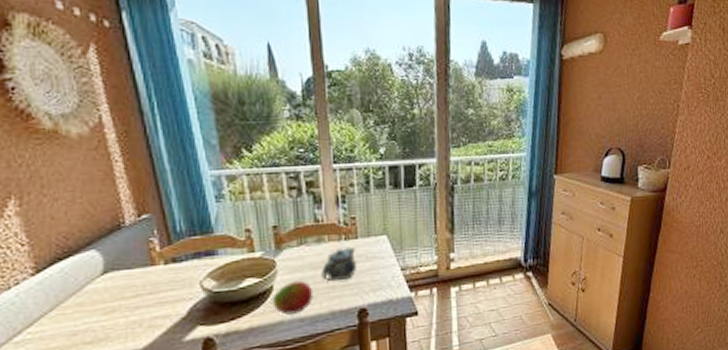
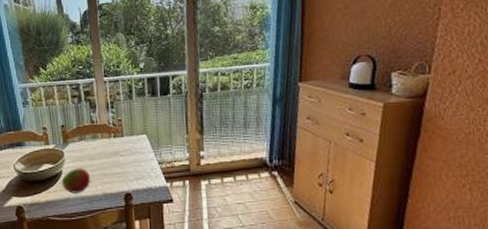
teapot: present [321,246,356,281] -> none [96,143,123,169]

